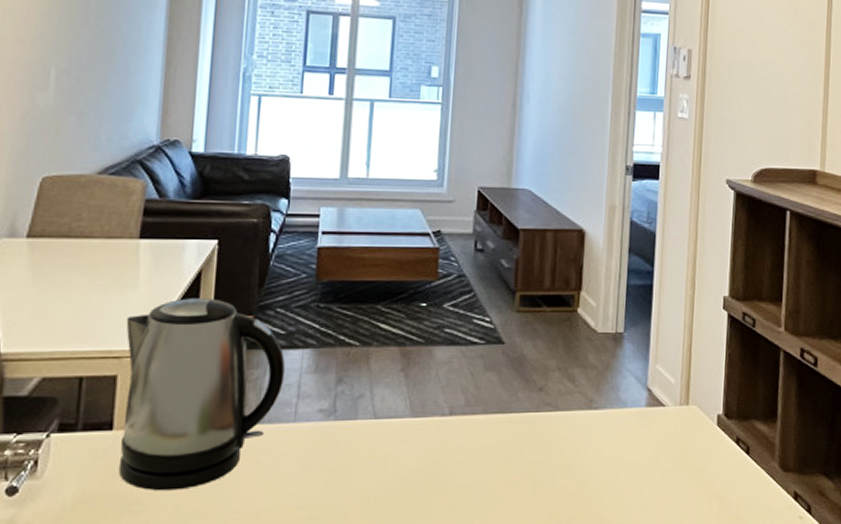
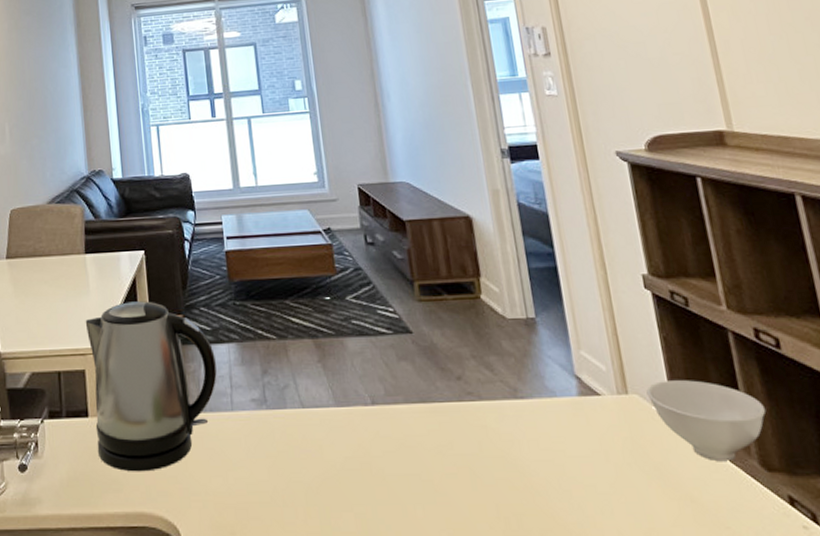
bowl: none [704,393,795,465] -> present [646,380,766,462]

